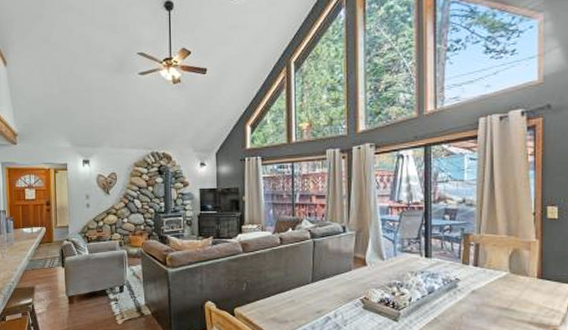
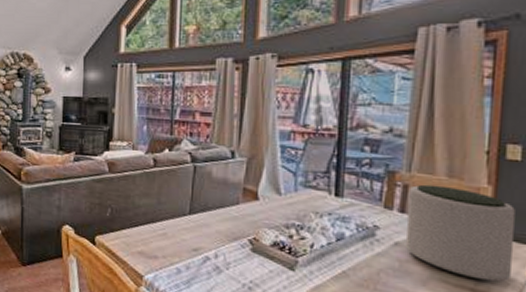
plant pot: none [479,242,556,315] -> present [405,184,515,282]

